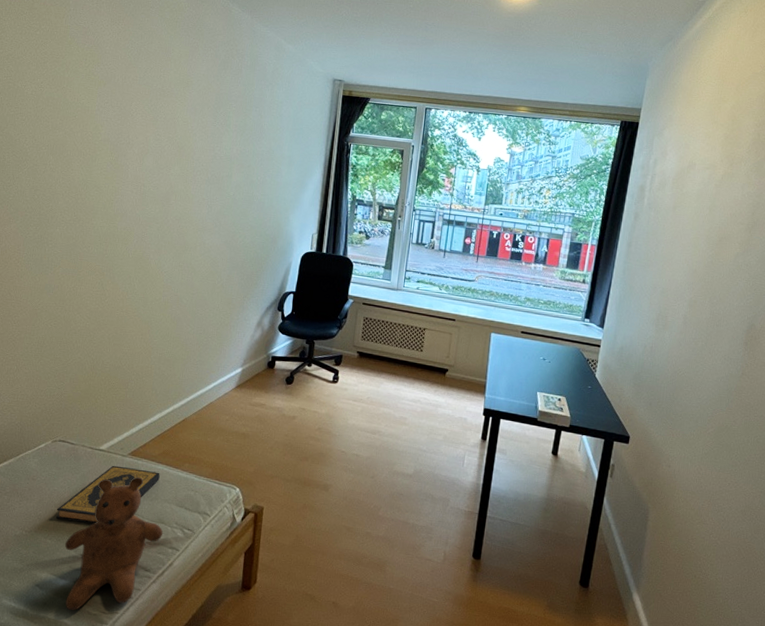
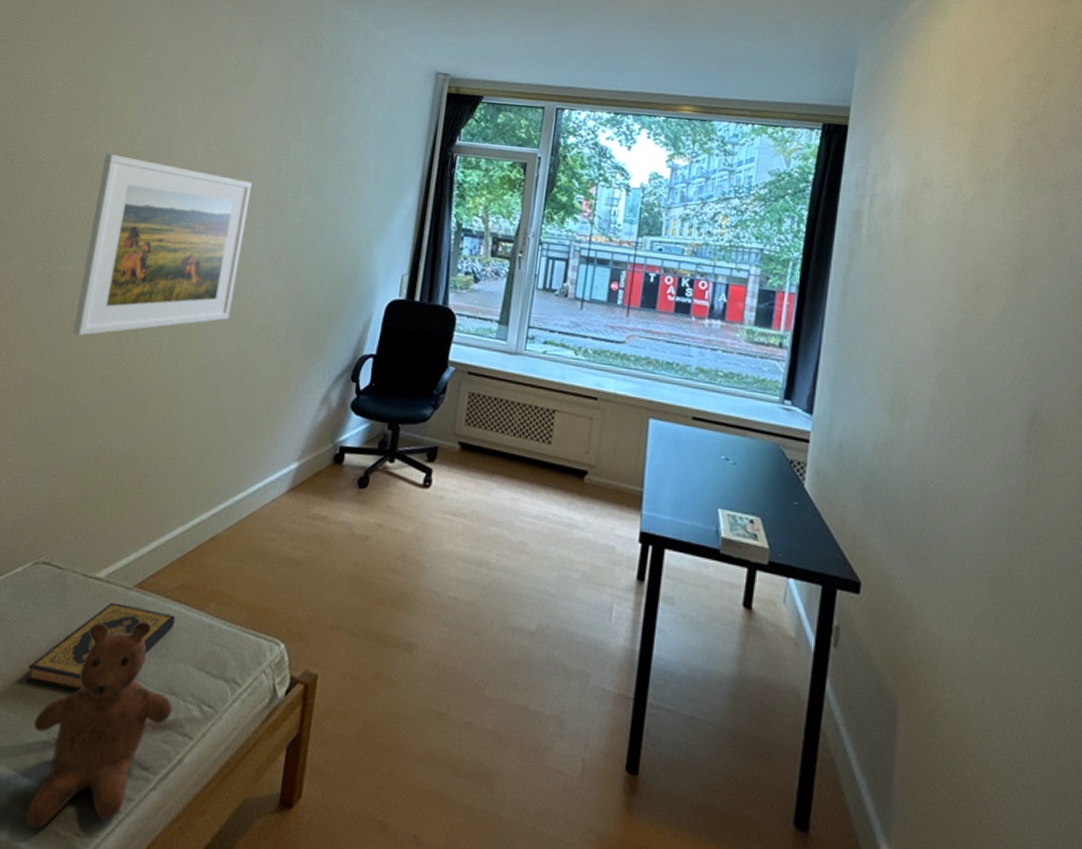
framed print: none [64,142,194,281] -> present [73,154,252,336]

